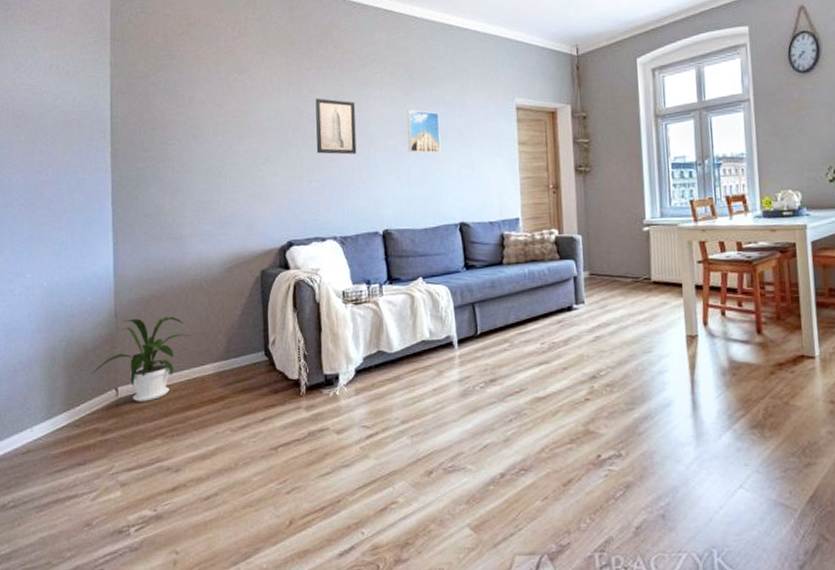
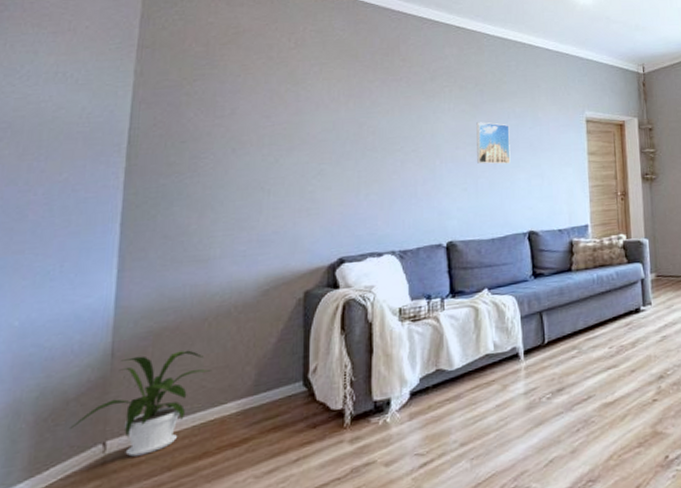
wall art: present [315,98,357,155] -> none [377,110,422,167]

